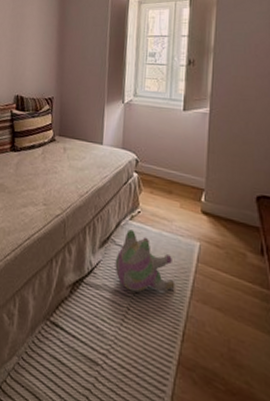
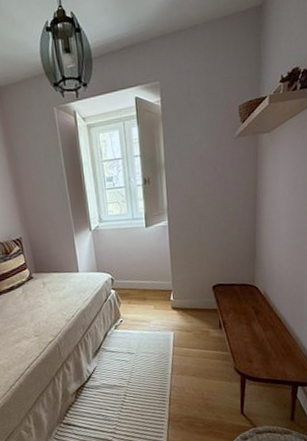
plush toy: present [115,229,176,293] -> none [108,336,159,383]

